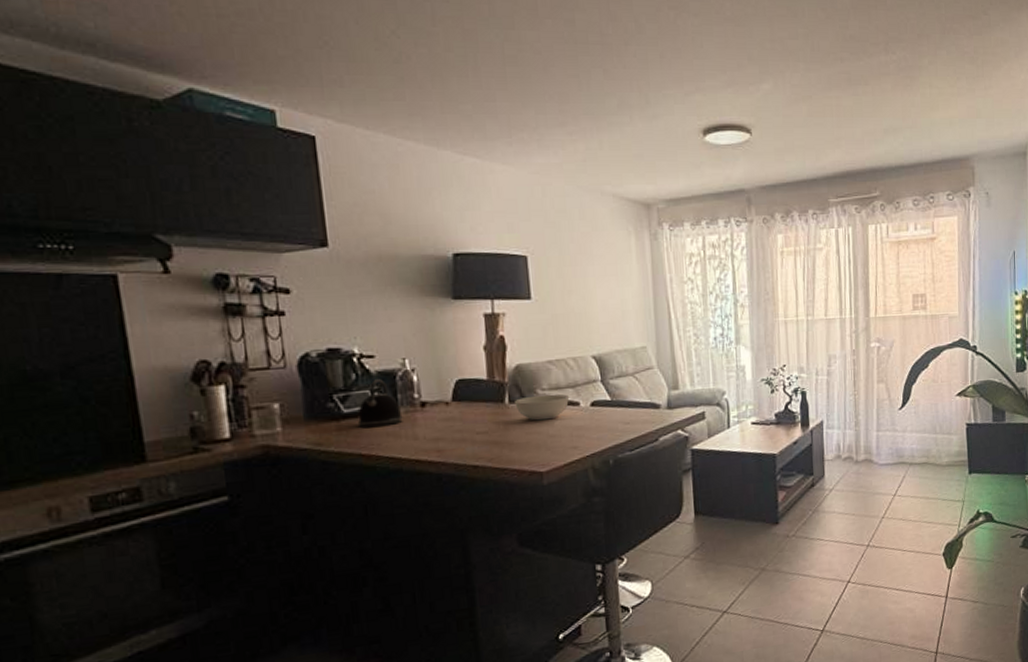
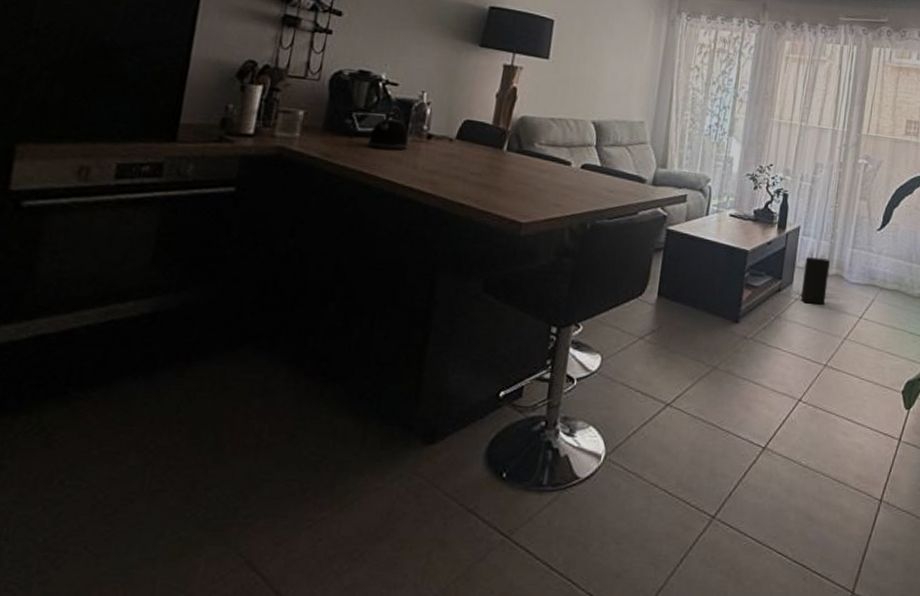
bowl: present [515,394,569,421] -> none [511,148,562,174]
speaker: none [833,446,859,493] -> present [800,257,830,305]

